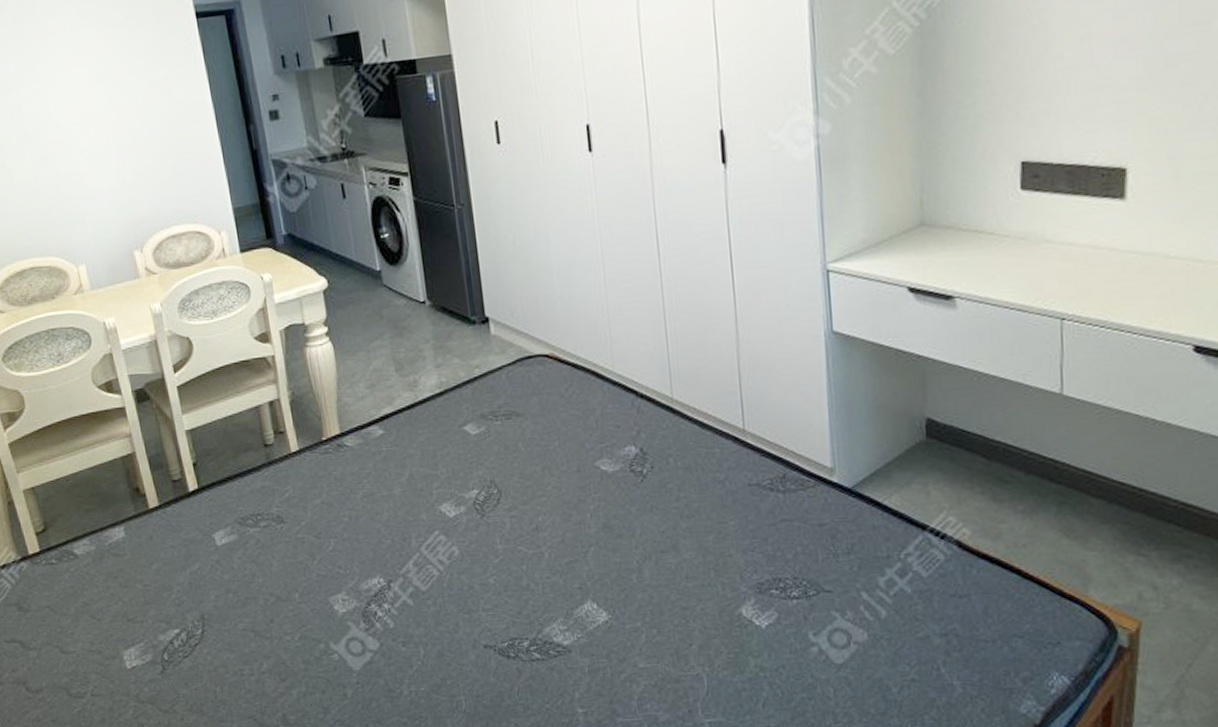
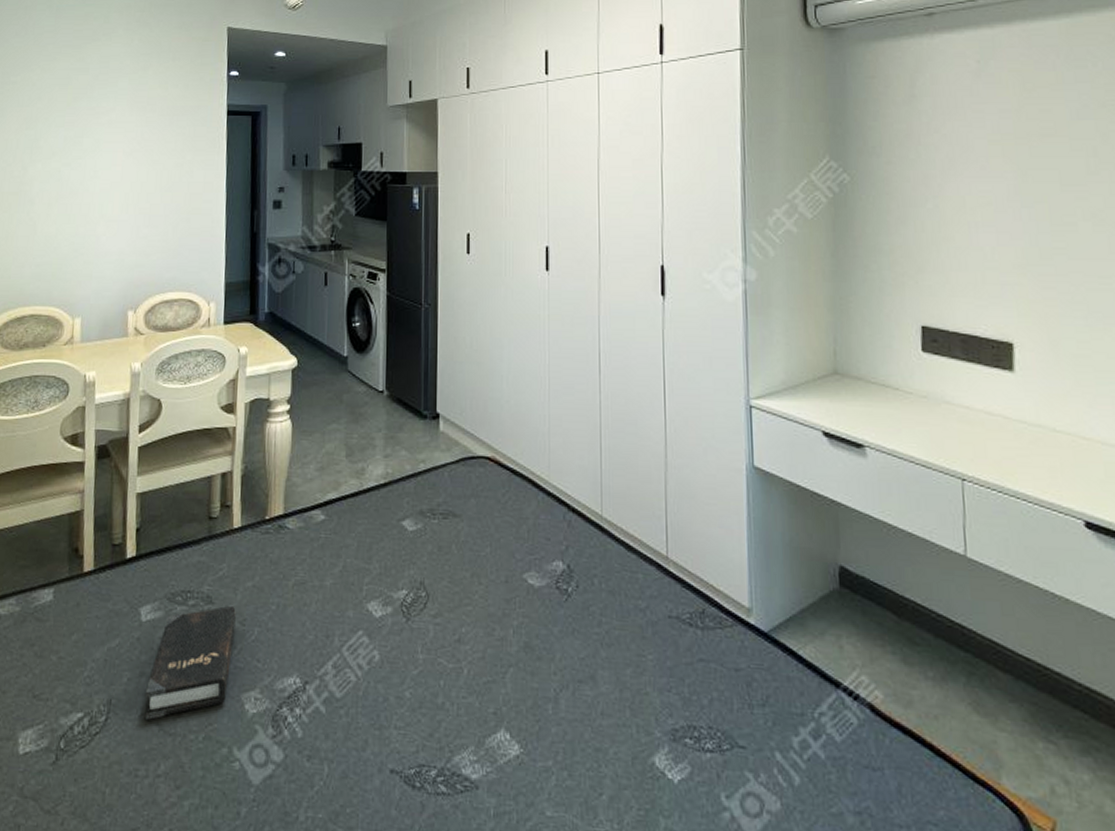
hardback book: none [234,522,314,629] -> present [144,605,236,721]

